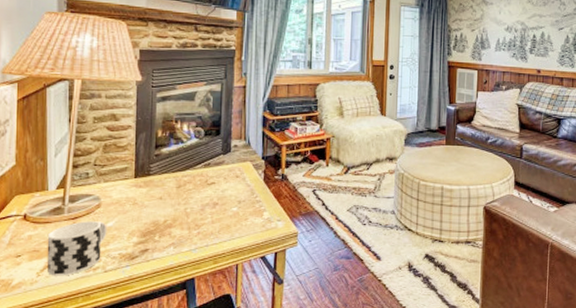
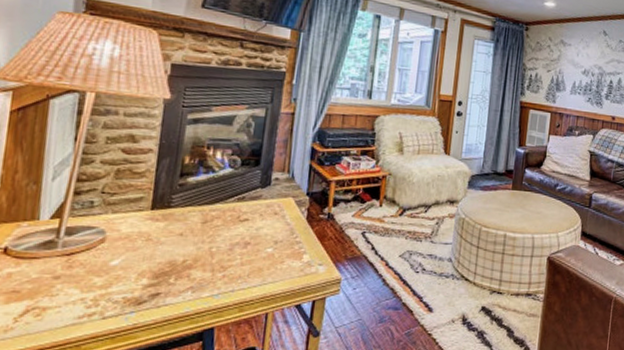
cup: present [47,221,107,276] -> none [28,258,111,323]

